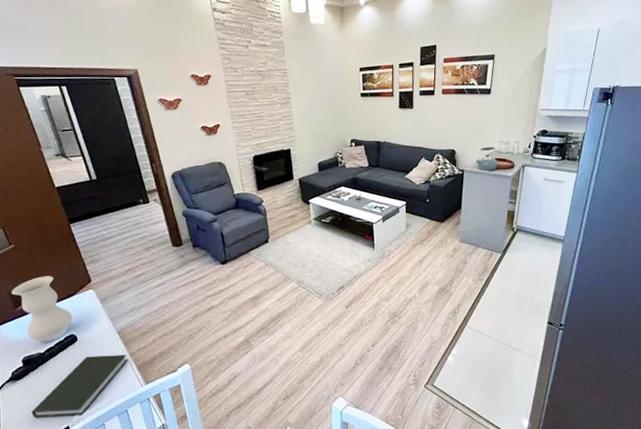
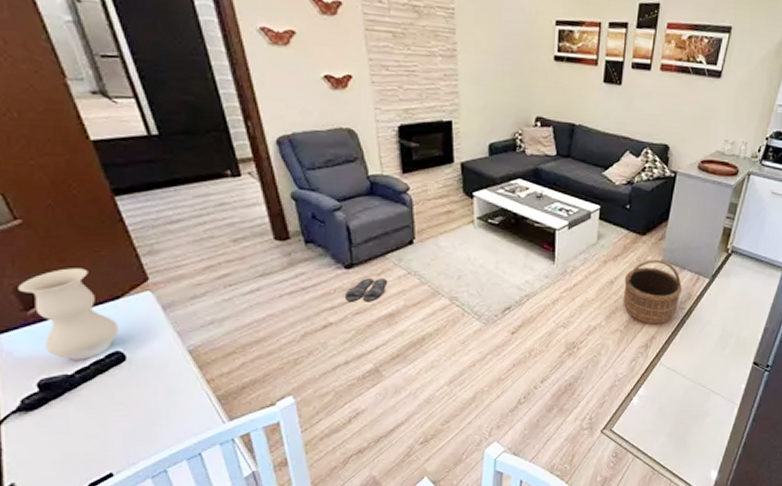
book: present [31,355,128,418] -> none [53,381,204,462]
slippers: none [222,270,251,289] -> present [344,278,387,302]
basket: none [431,241,479,294] -> present [623,259,682,325]
kettle: present [473,146,499,171] -> none [690,145,720,176]

